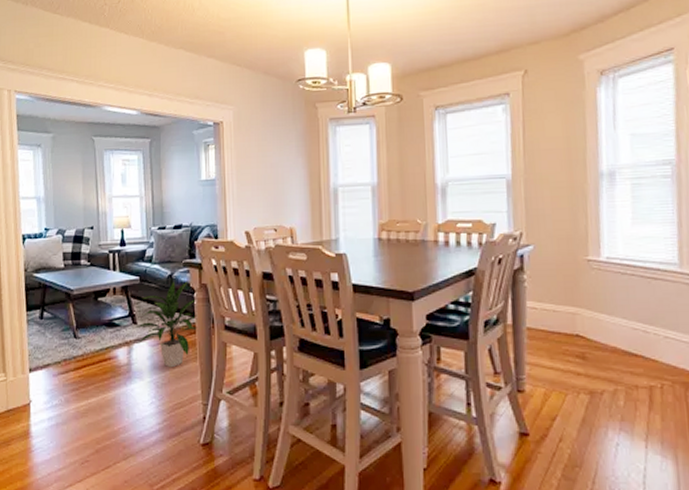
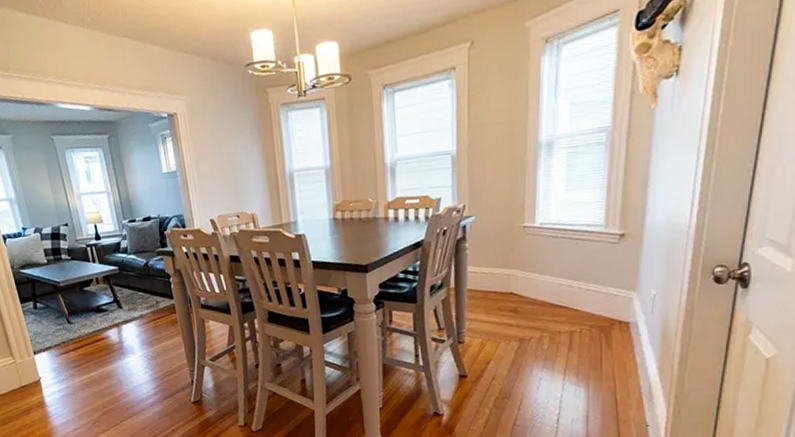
indoor plant: present [134,281,199,368] -> none [120,268,178,343]

